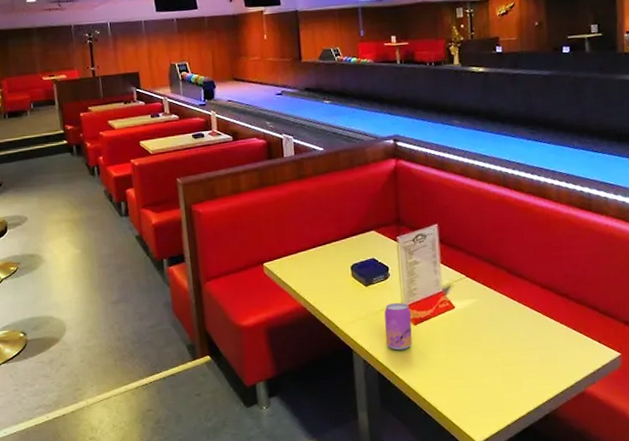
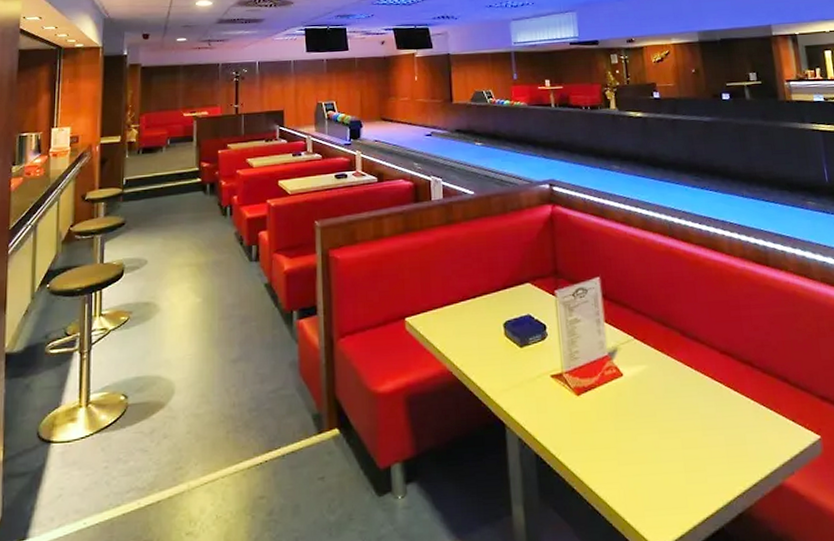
beverage can: present [384,302,412,351] -> none [542,367,575,427]

